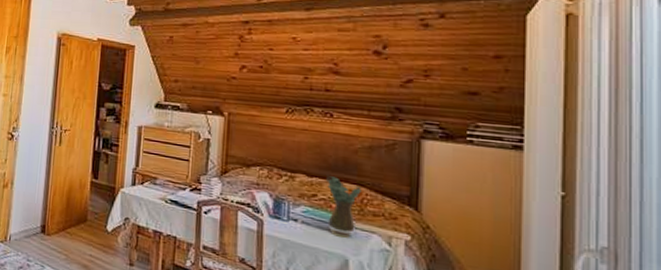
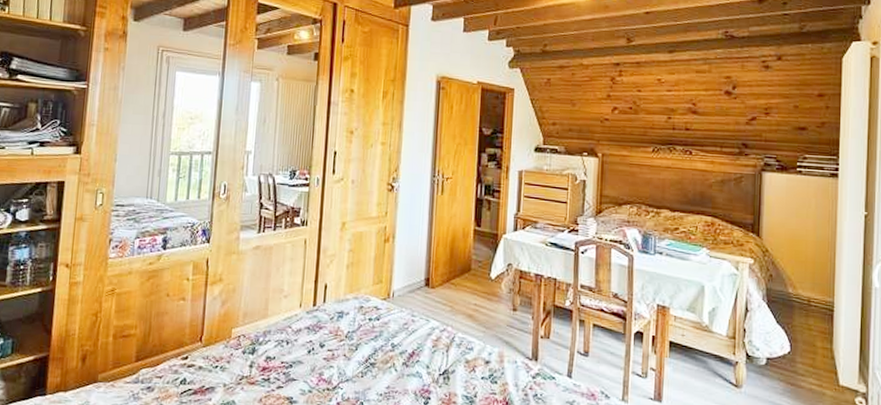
vase: present [326,174,362,239] -> none [686,208,715,267]

